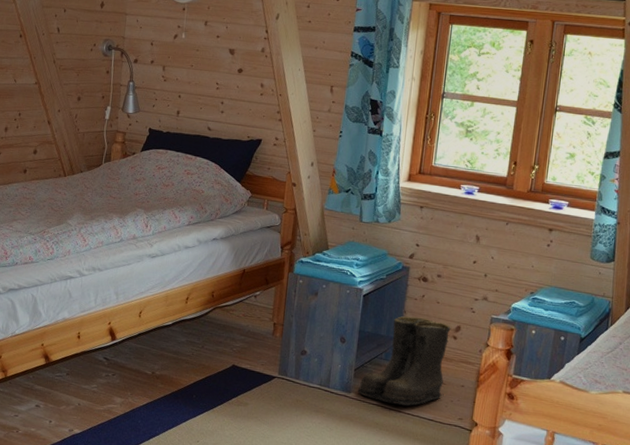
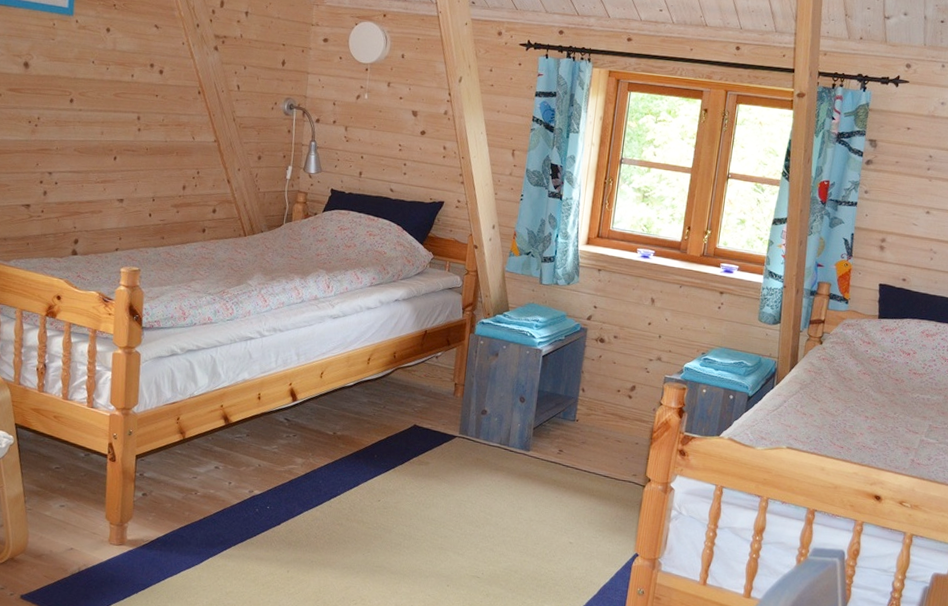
boots: present [357,316,451,407] -> none [536,376,626,464]

